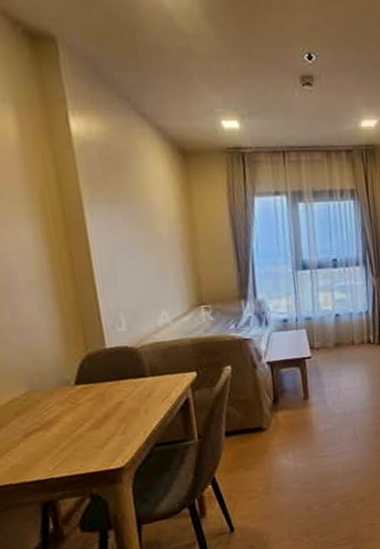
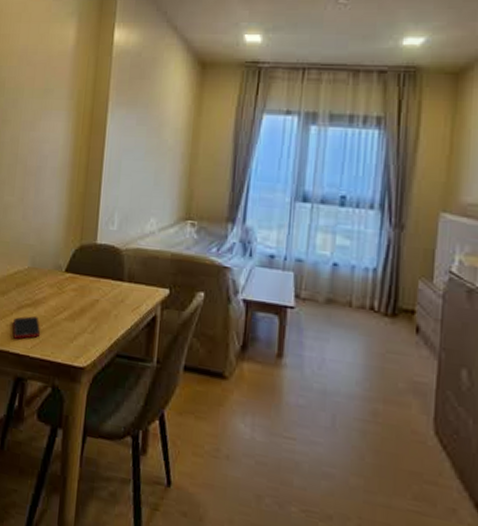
cell phone: none [22,437,62,467] -> present [13,315,41,340]

